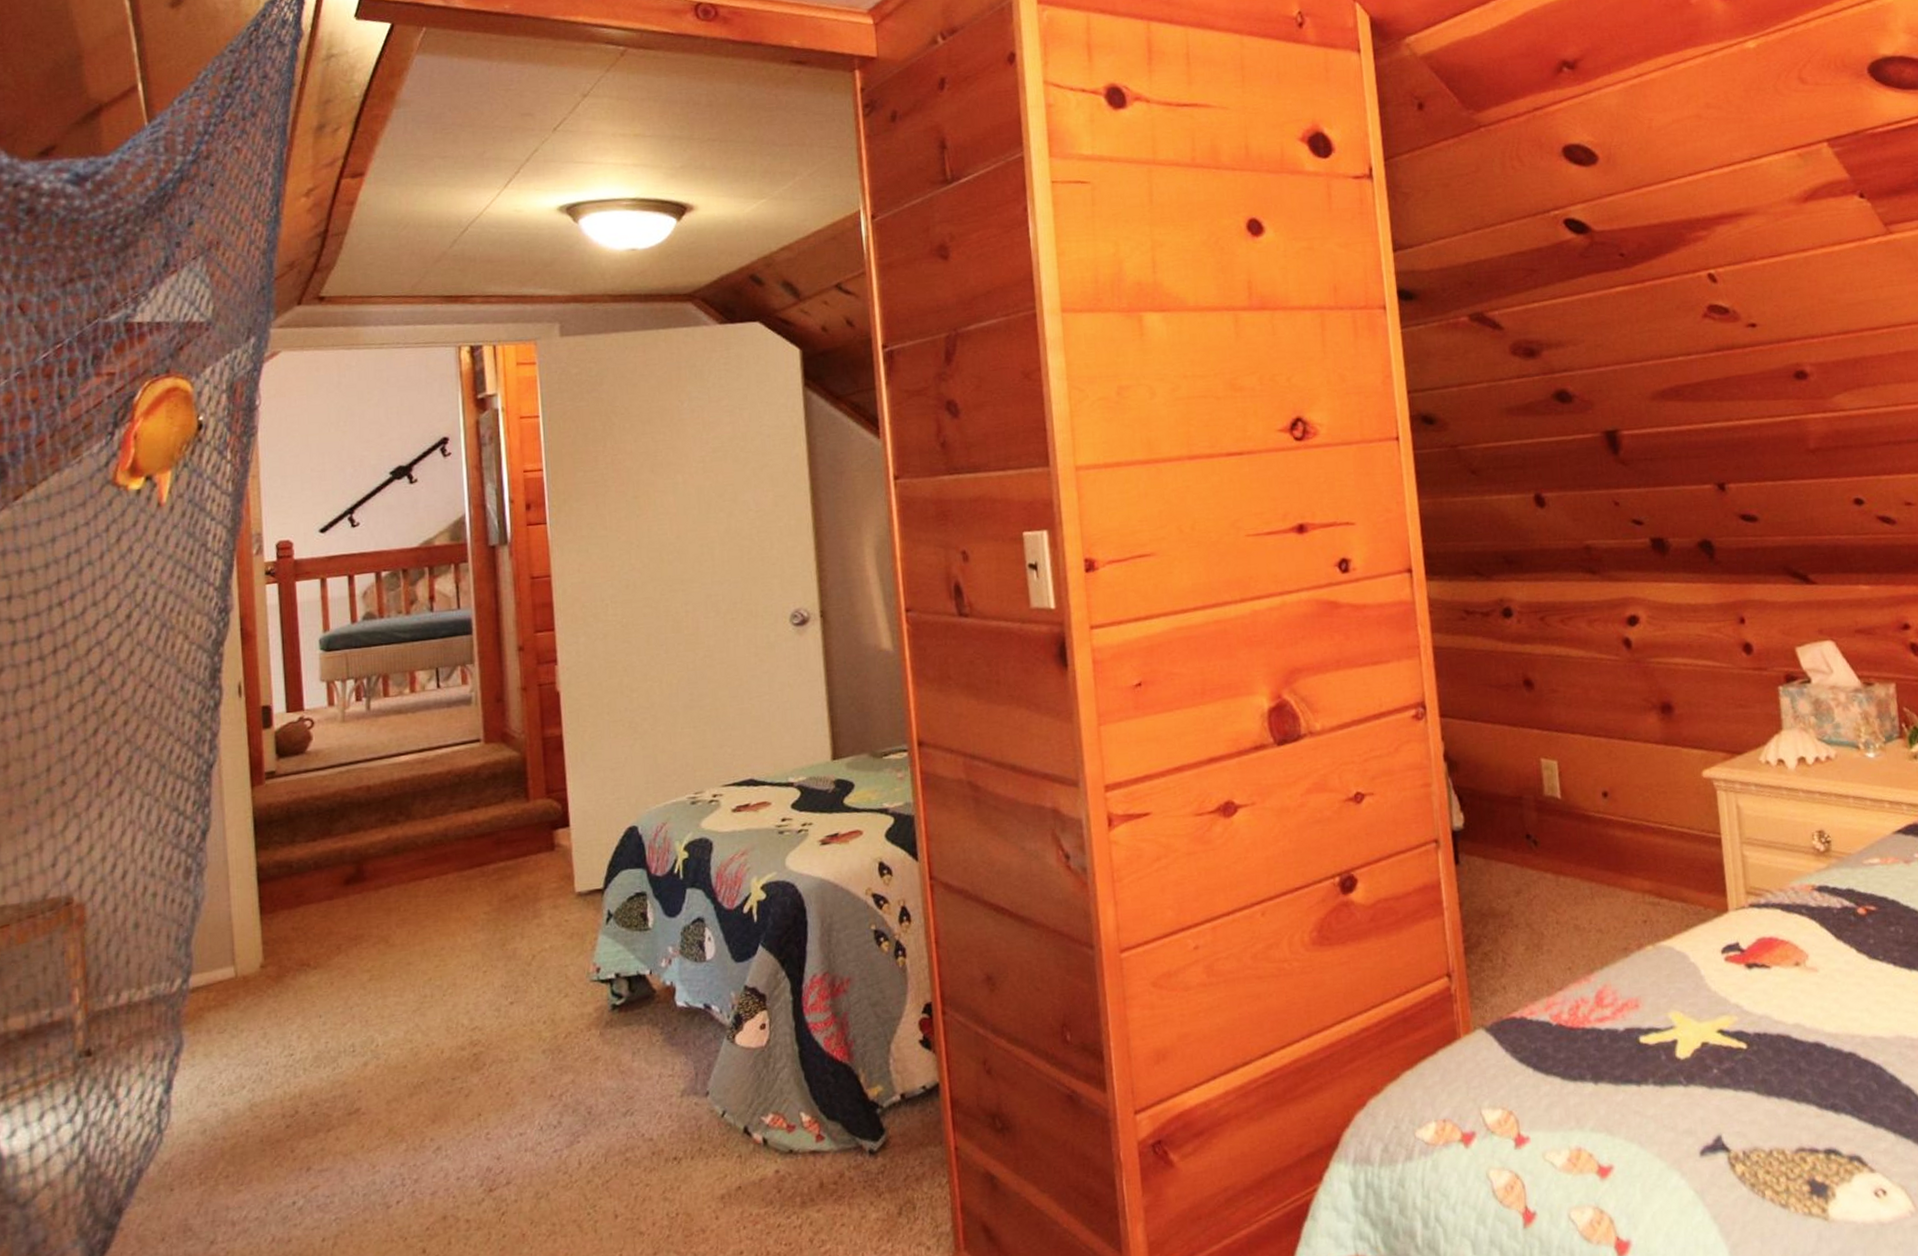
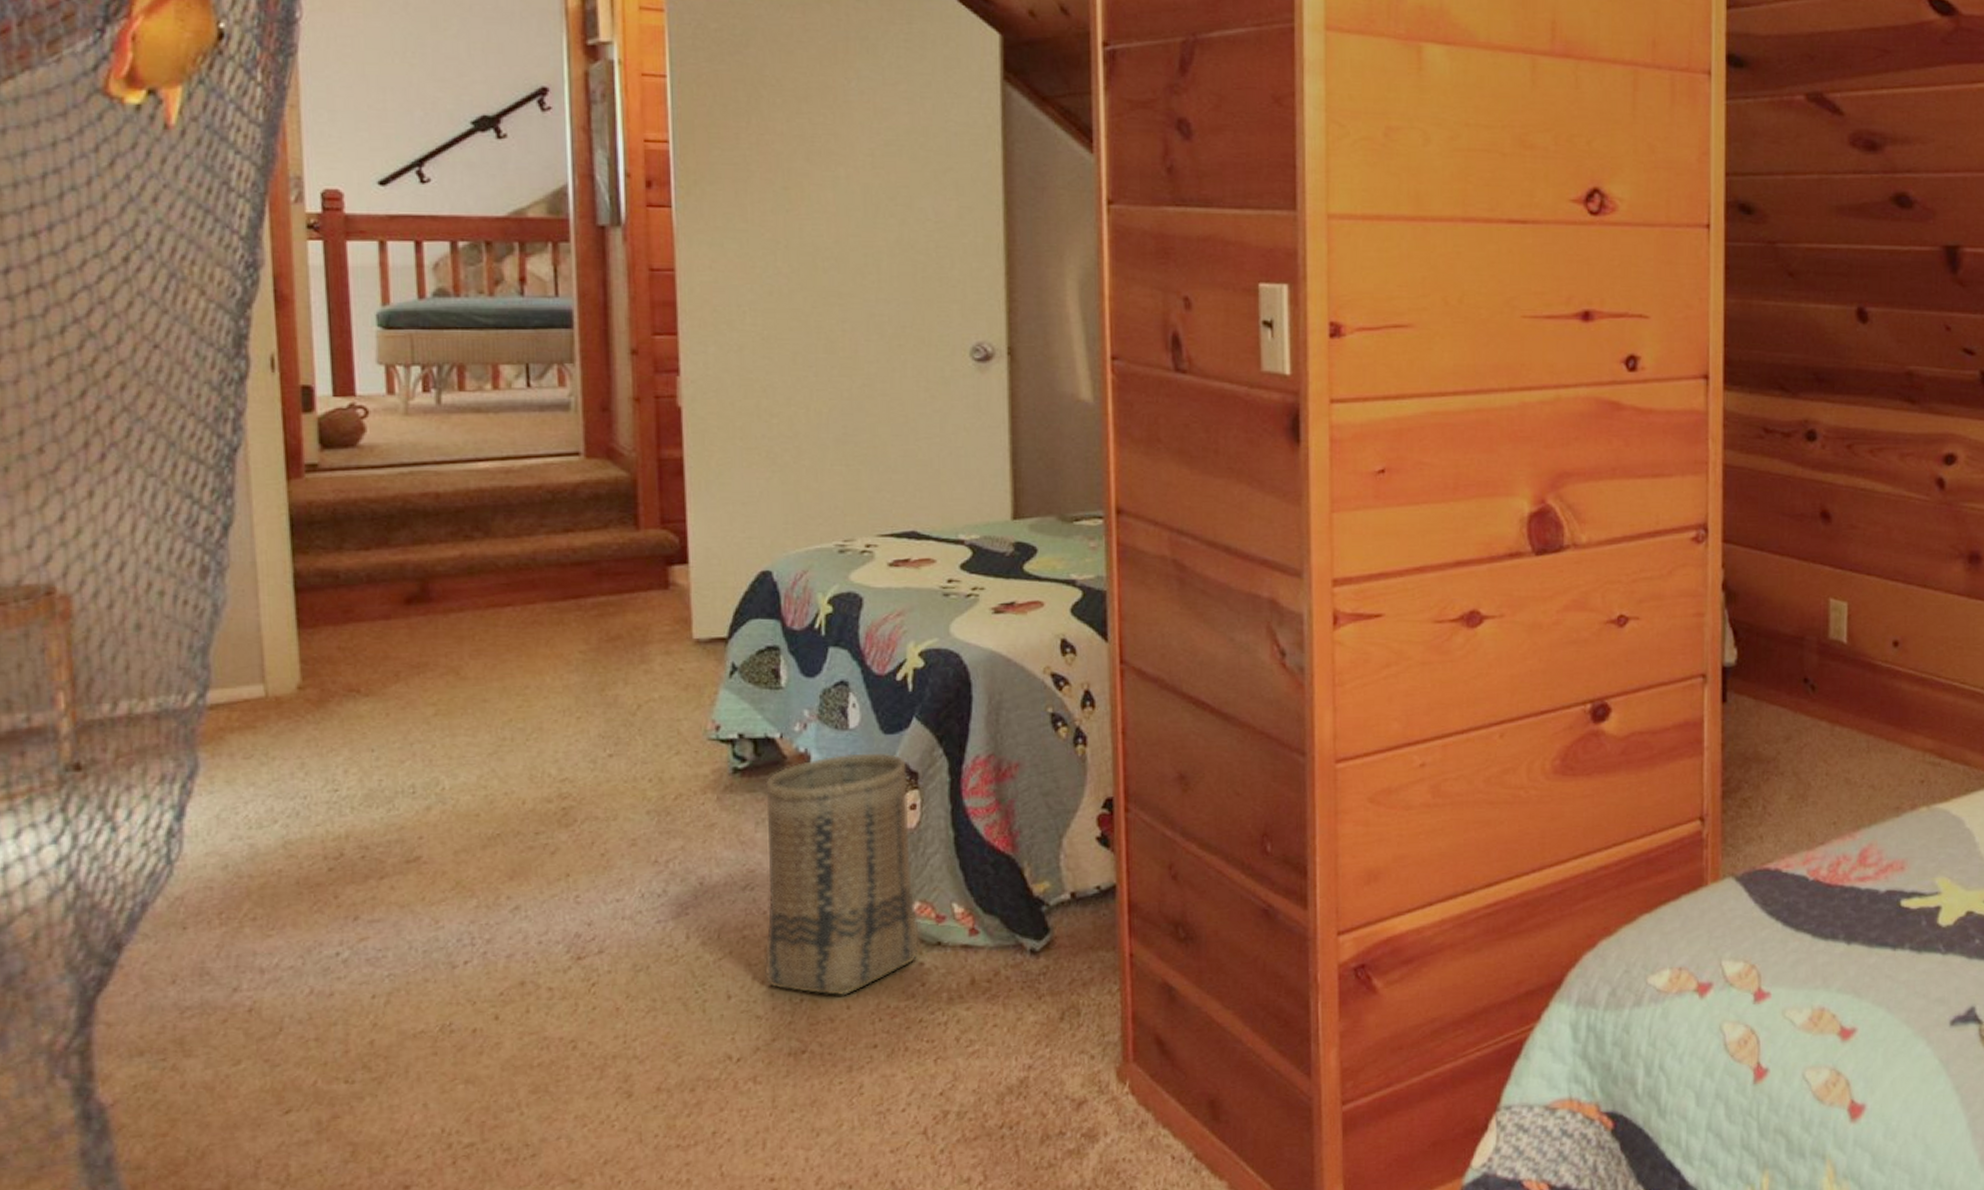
basket: none [639,979,775,1208] -> present [764,752,920,996]

